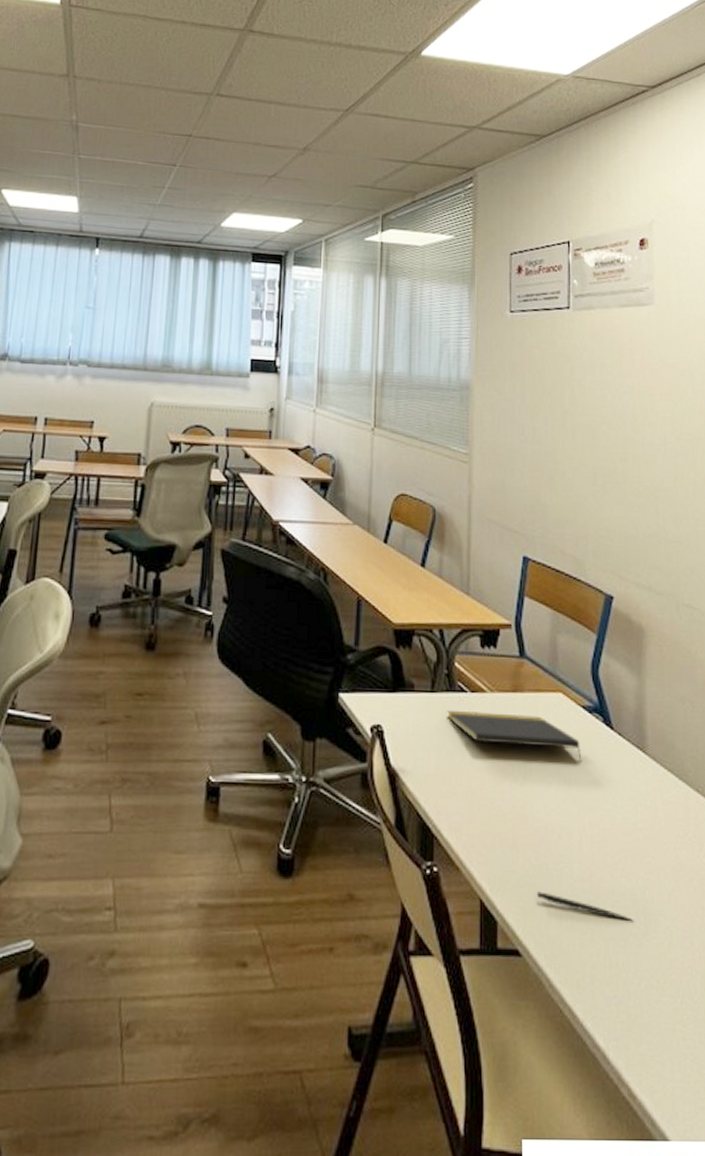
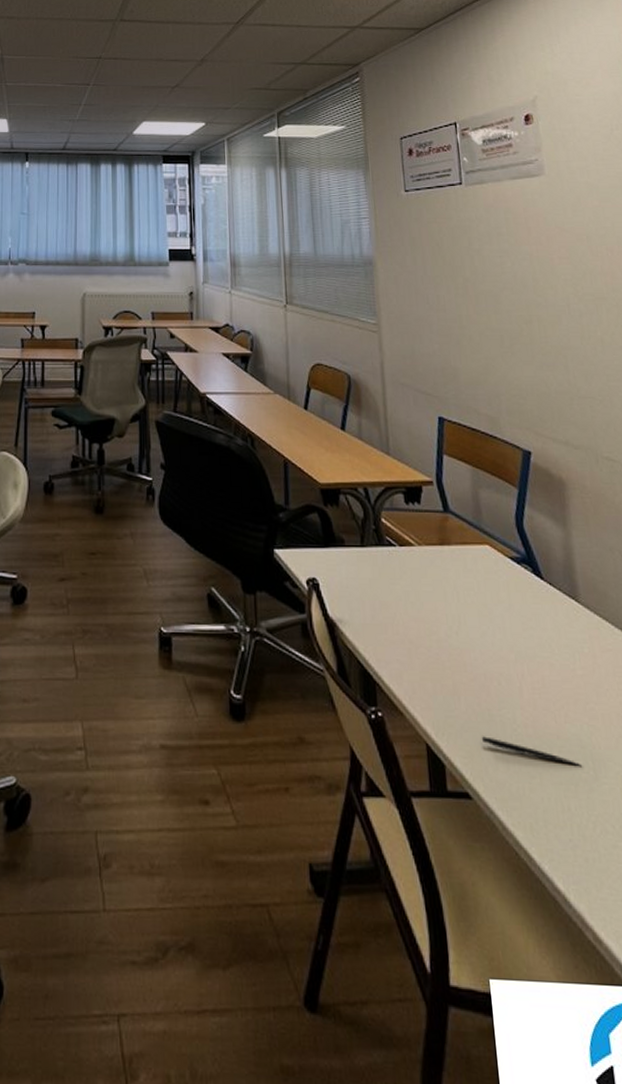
notepad: present [447,709,582,762] -> none [378,563,515,611]

